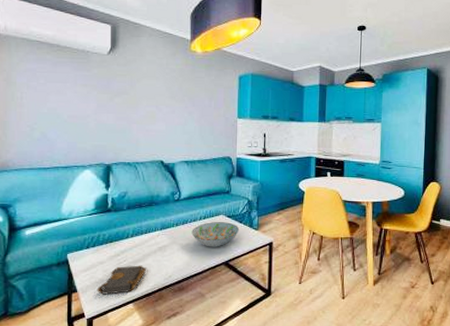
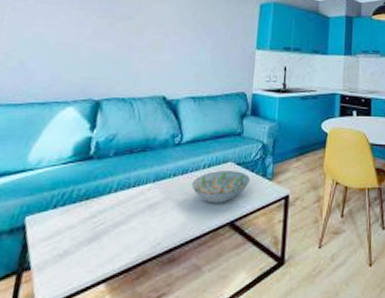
book: present [96,265,147,295] -> none [58,229,130,273]

